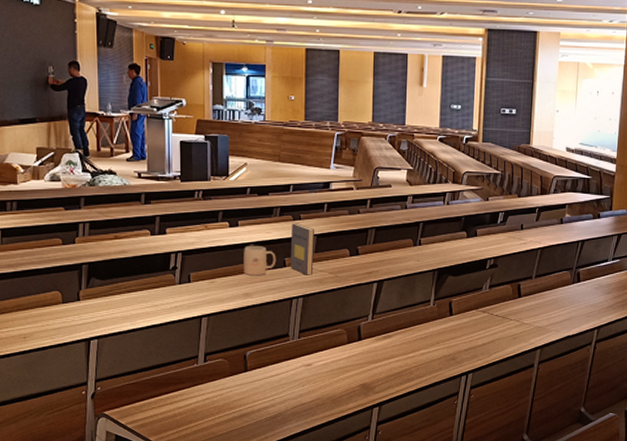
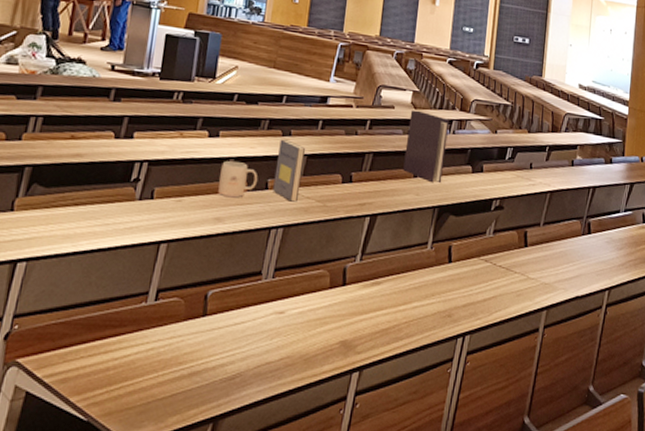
binder: none [404,186,444,250] -> present [403,110,450,183]

